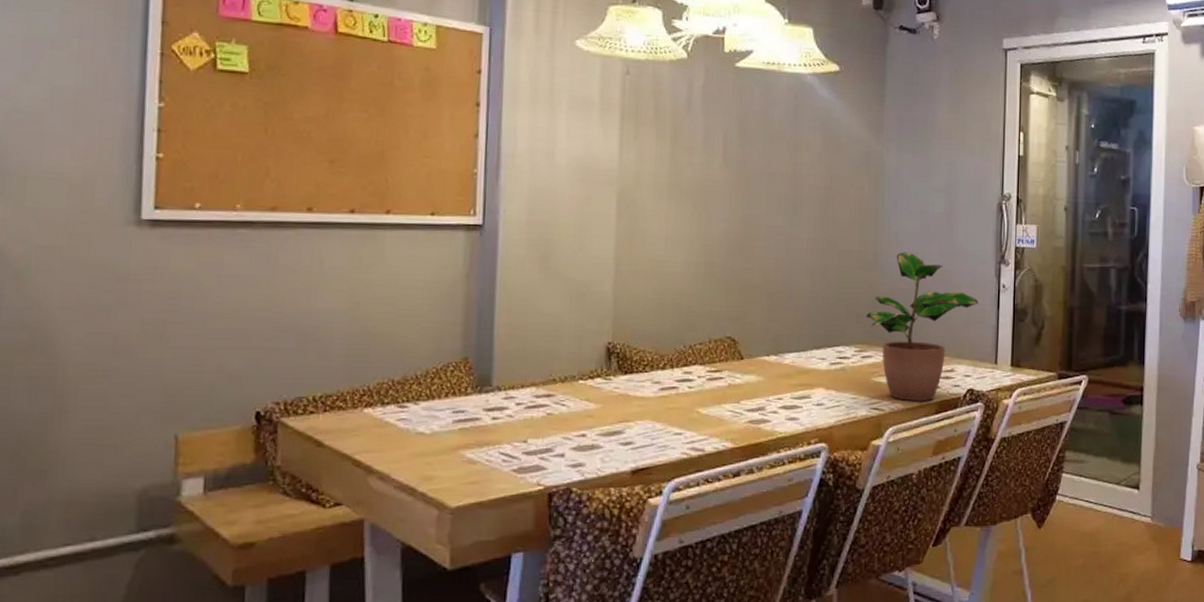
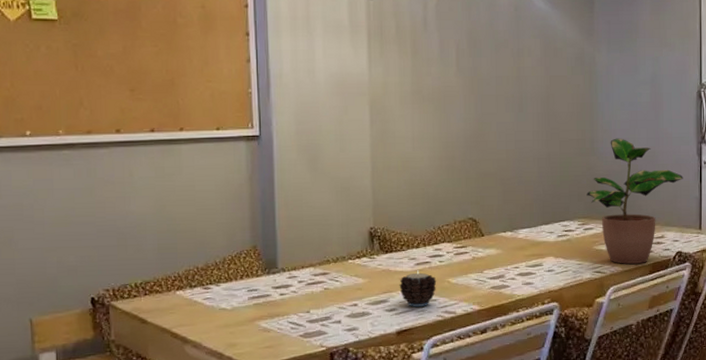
candle: none [638,396,684,441] -> present [399,270,437,307]

